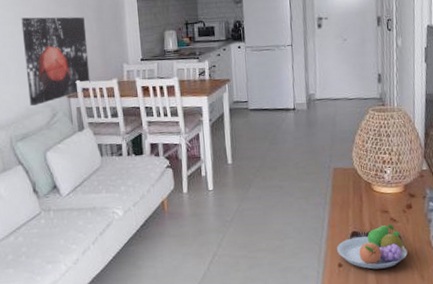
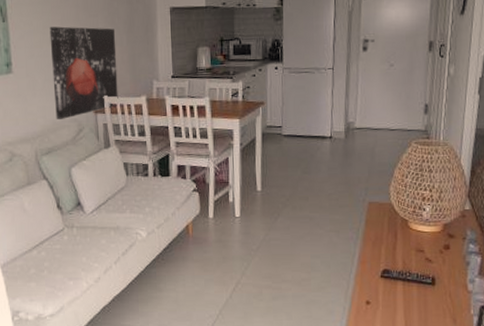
fruit bowl: present [337,225,408,269] -> none [366,265,441,309]

